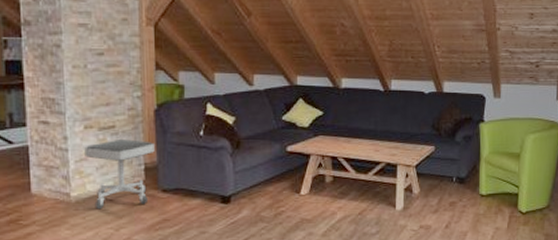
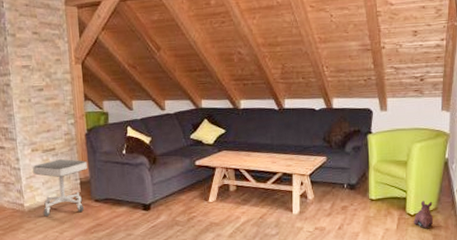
plush toy: none [525,197,546,228] -> present [413,200,434,229]

